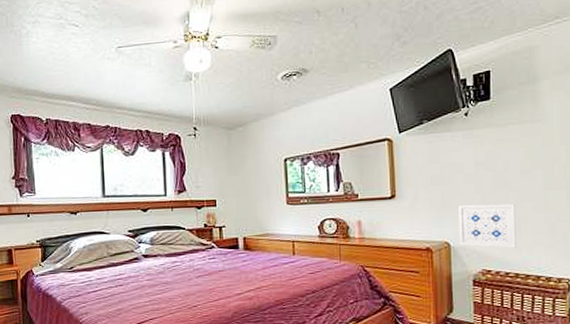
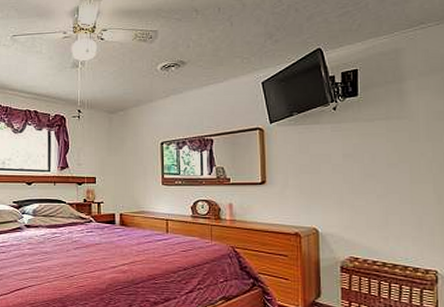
wall art: present [458,203,517,248] -> none [327,193,385,237]

